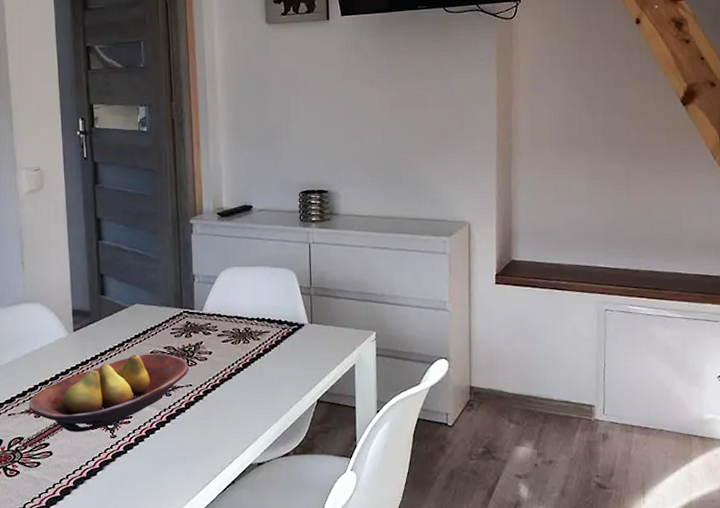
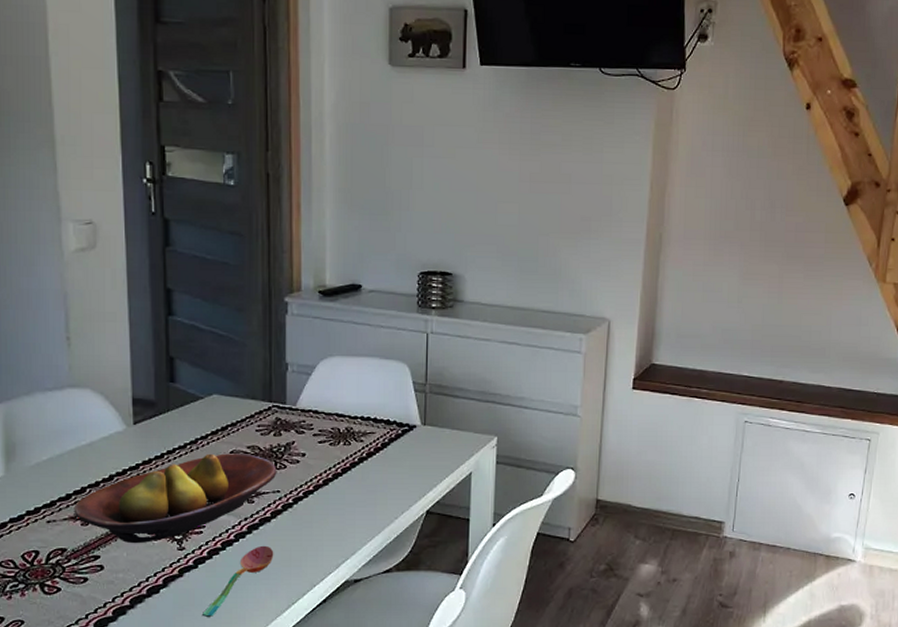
soupspoon: none [132,433,189,496] -> present [203,545,274,617]

